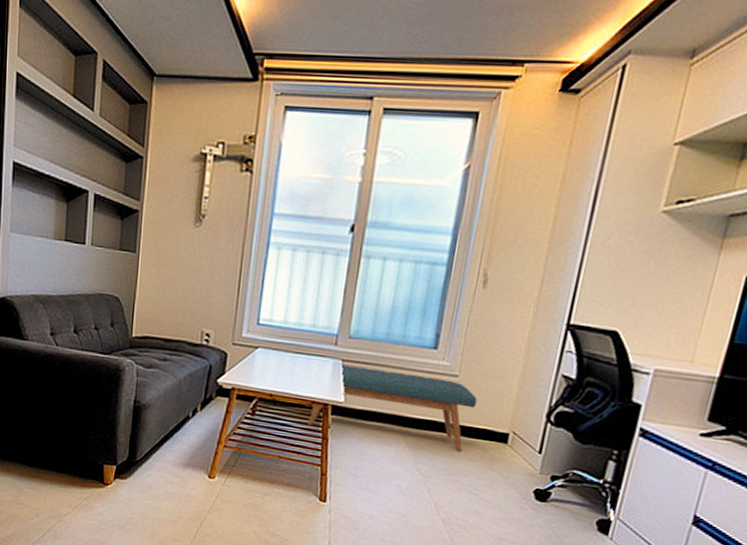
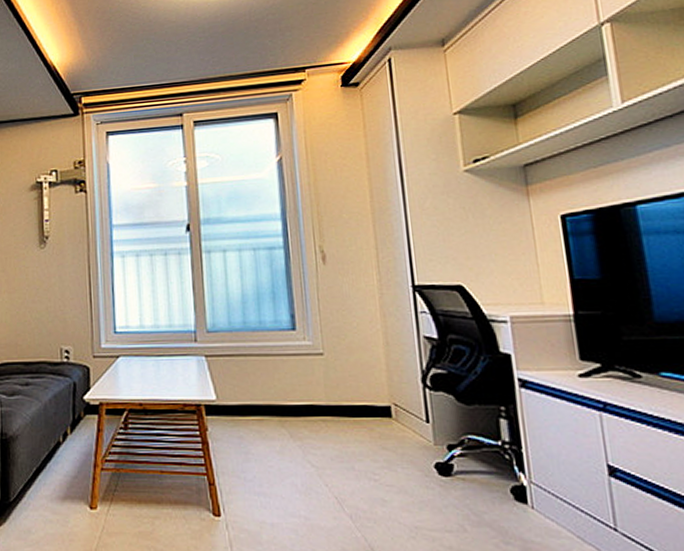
bench: present [308,365,477,453] -> none [184,359,349,435]

